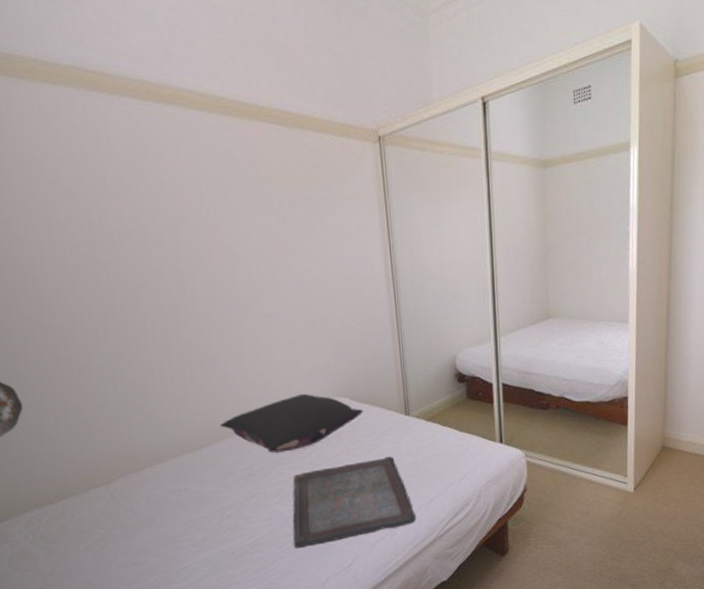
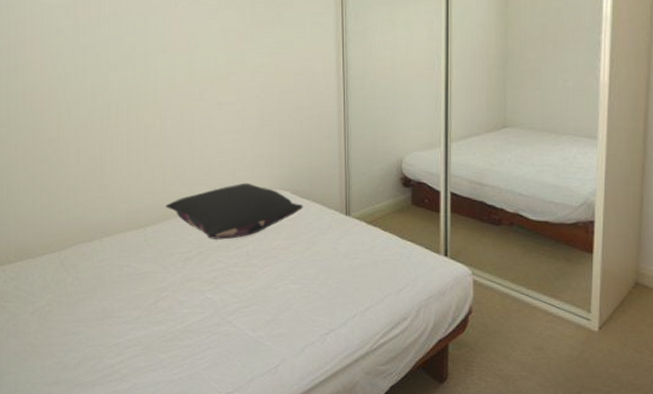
serving tray: present [292,456,417,548] -> none [222,257,349,340]

